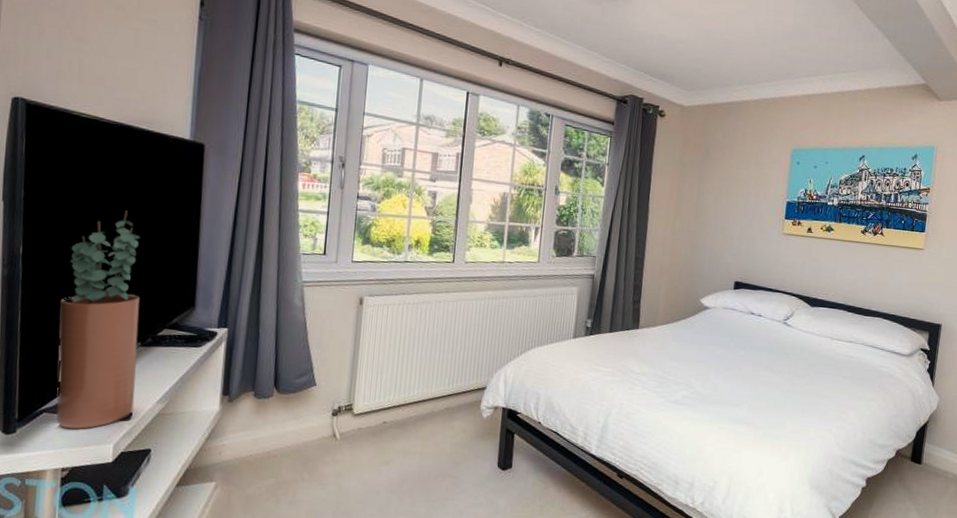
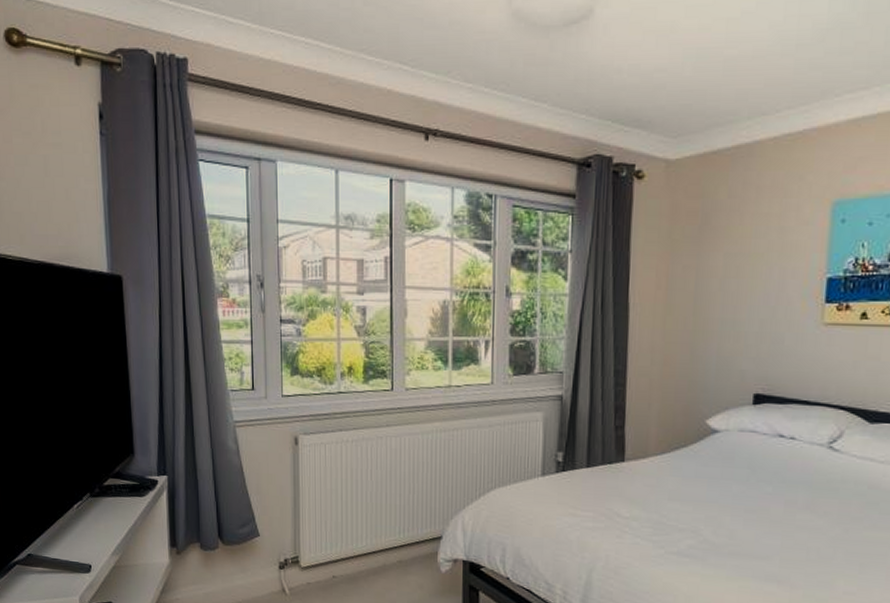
vase: present [56,210,140,430] -> none [15,355,92,582]

